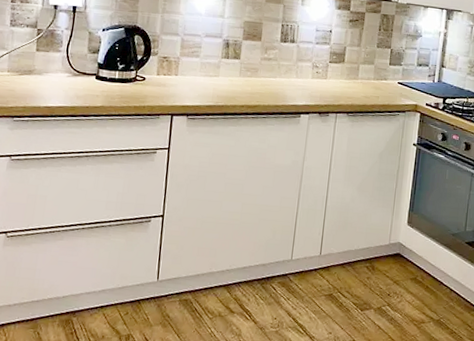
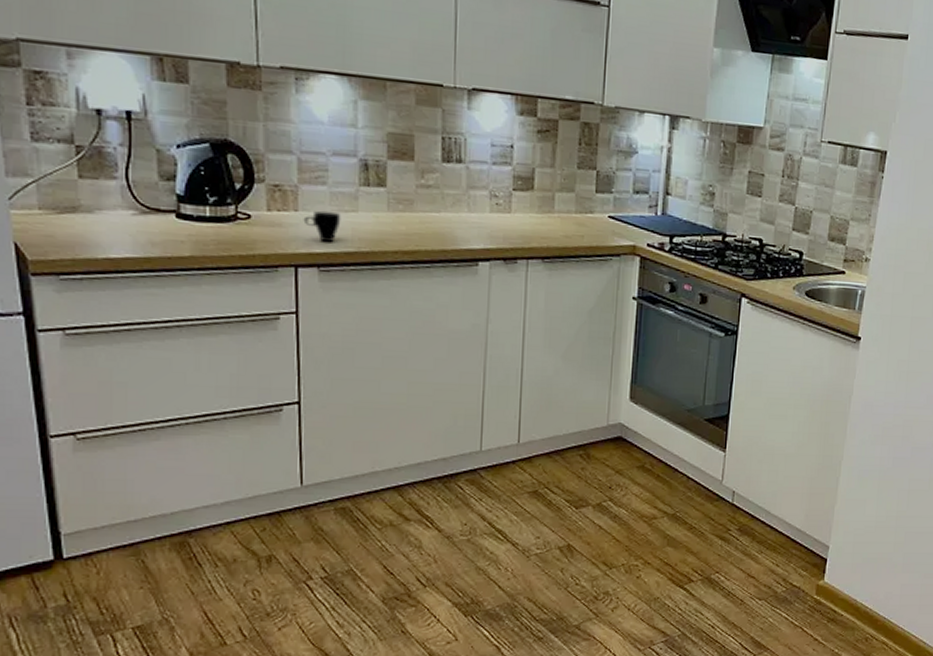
cup: none [180,75,207,99] -> present [303,210,341,243]

